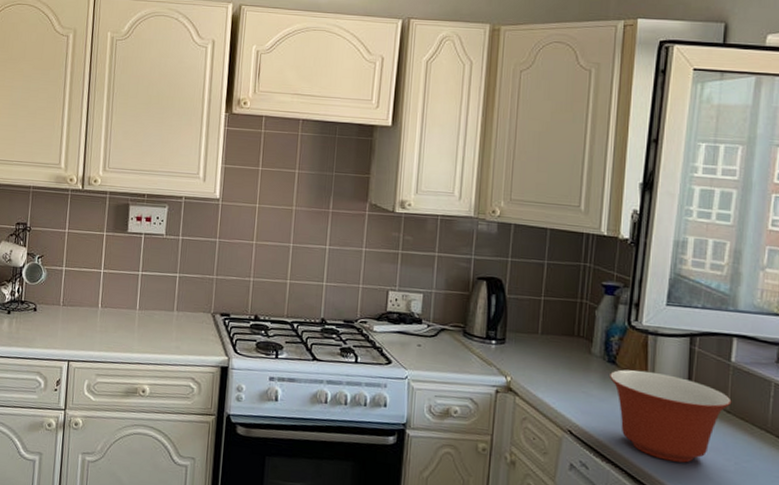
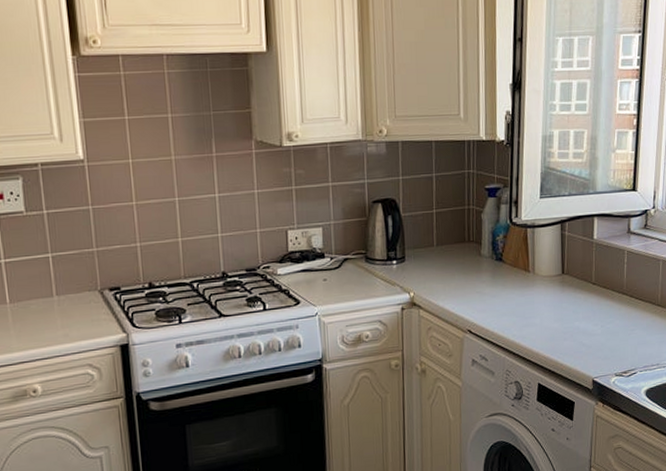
mixing bowl: present [610,369,732,463] -> none [498,261,596,338]

